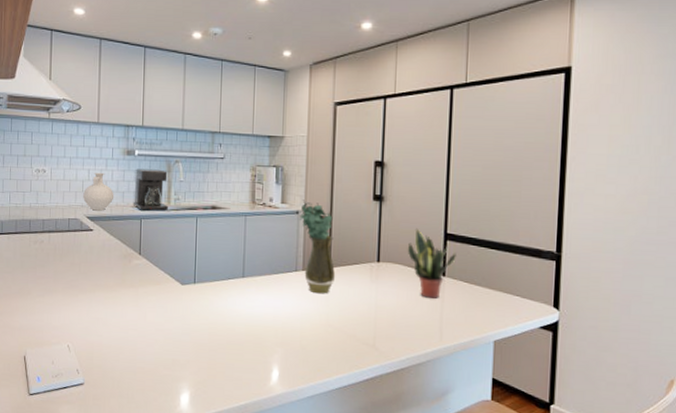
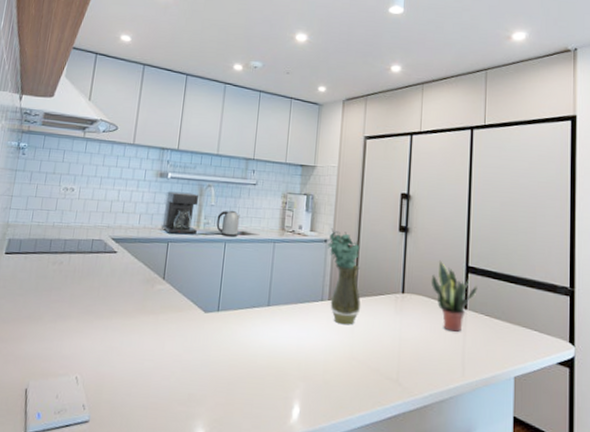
ceramic jug: present [83,172,114,211] -> none [110,193,143,233]
kettle: none [187,185,210,212] -> present [216,210,240,237]

